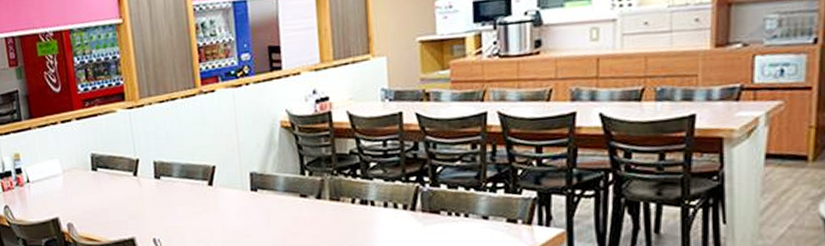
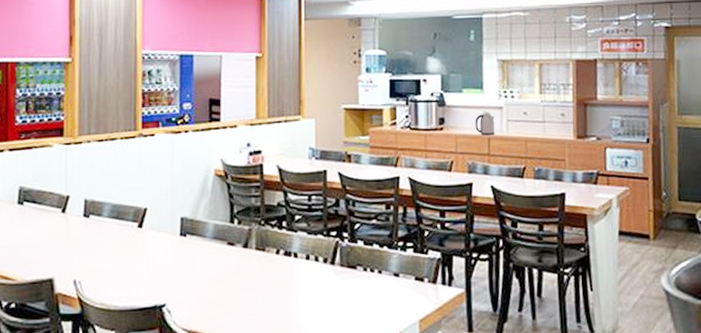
kettle: none [580,28,606,56] -> present [475,113,495,135]

